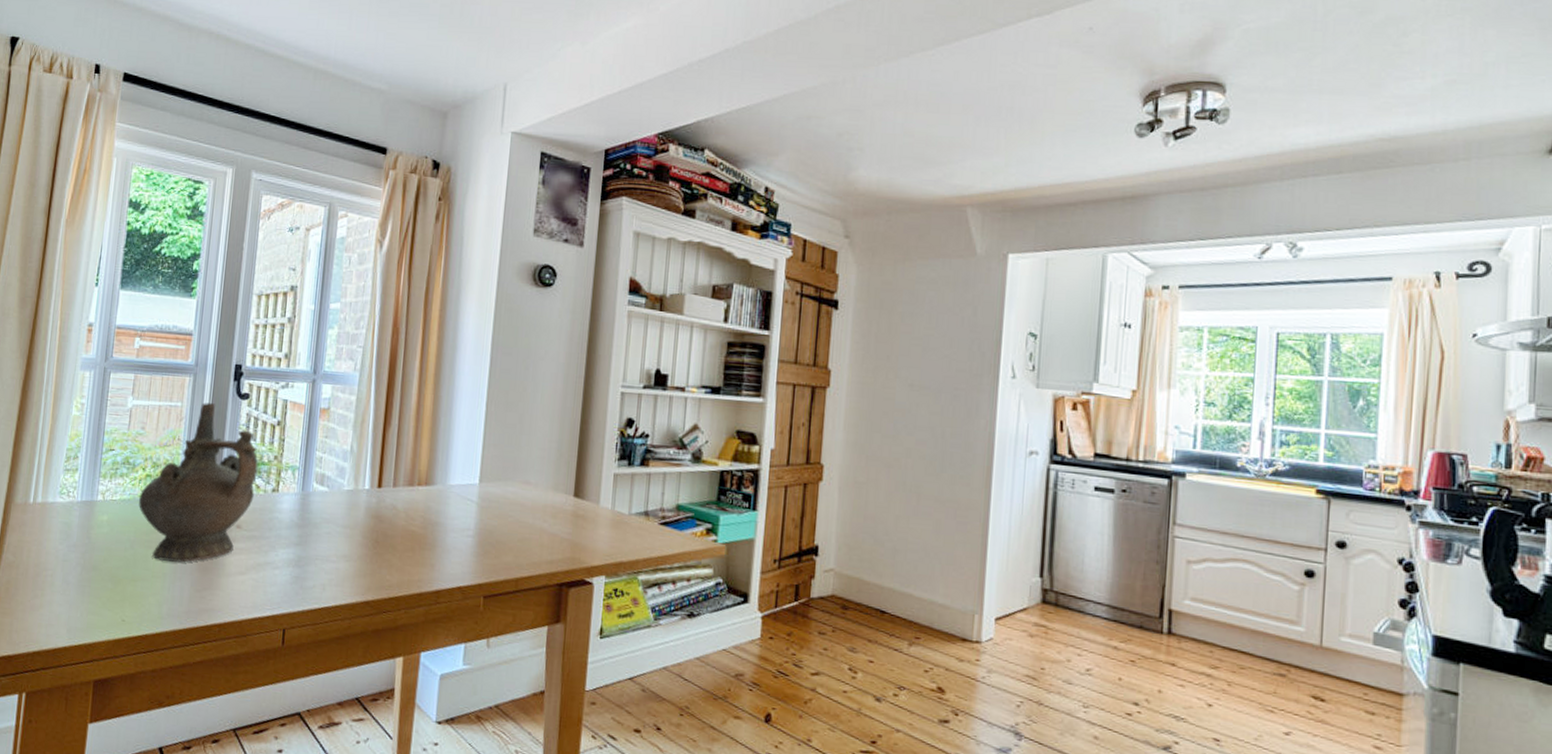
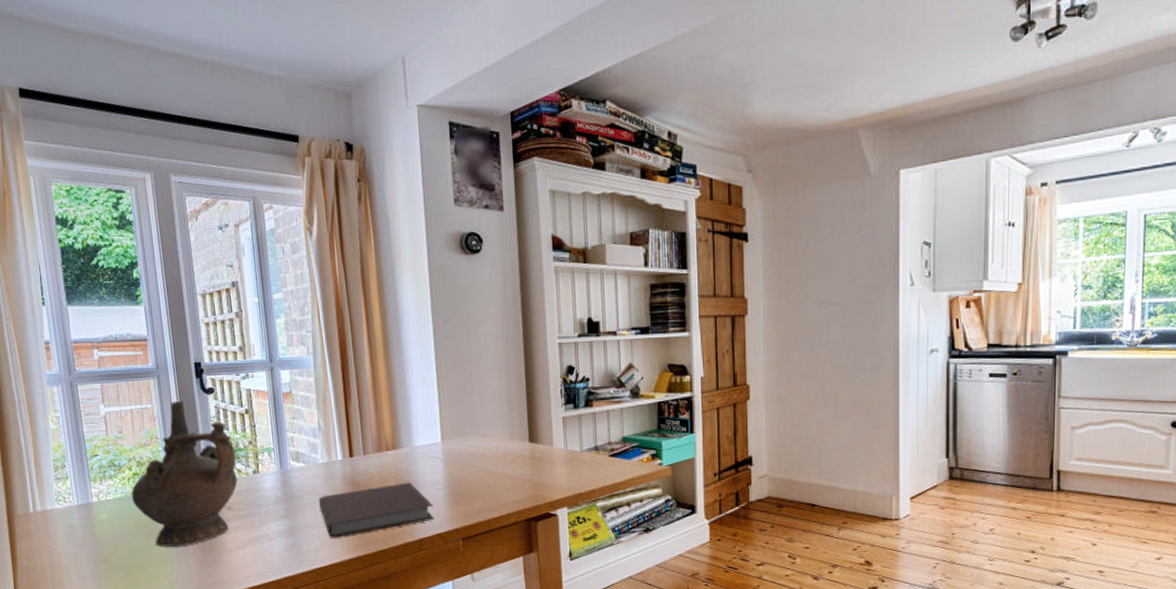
notebook: none [334,524,459,577] -> present [318,482,435,538]

